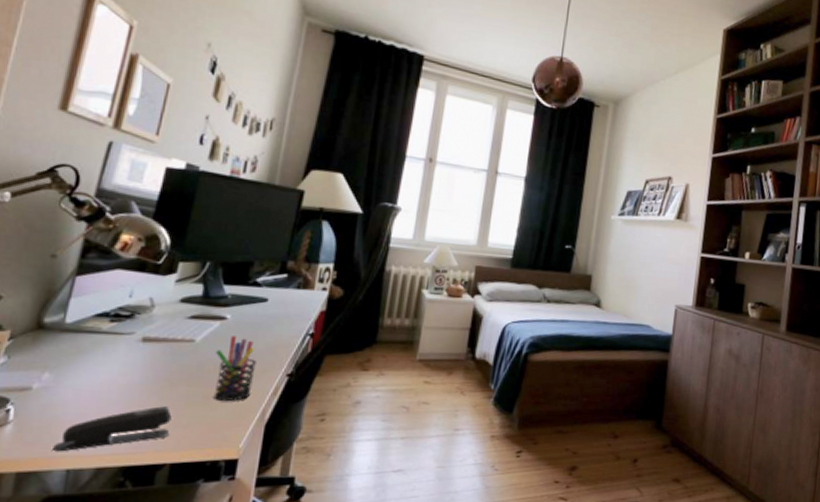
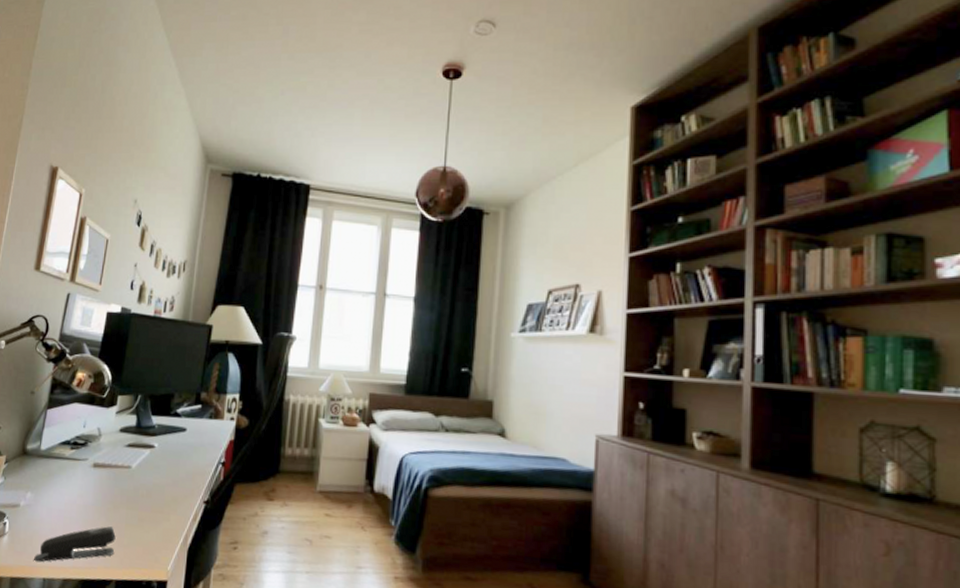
pen holder: present [213,336,256,402] -> none [146,463,179,525]

